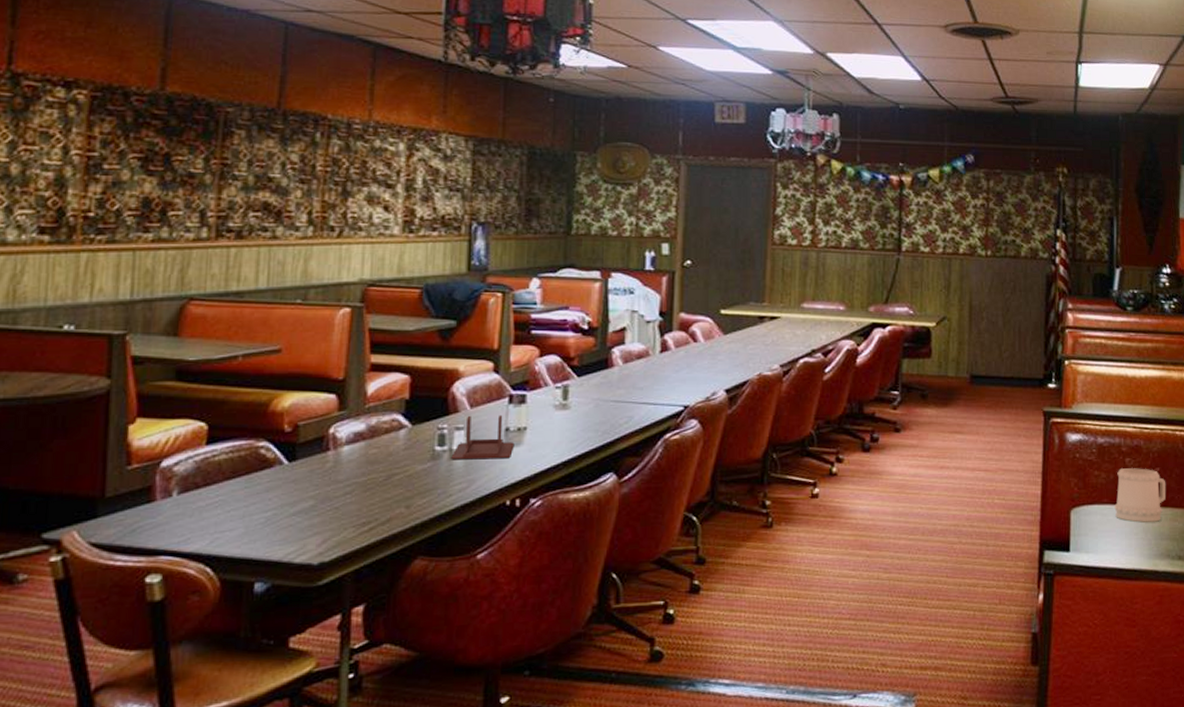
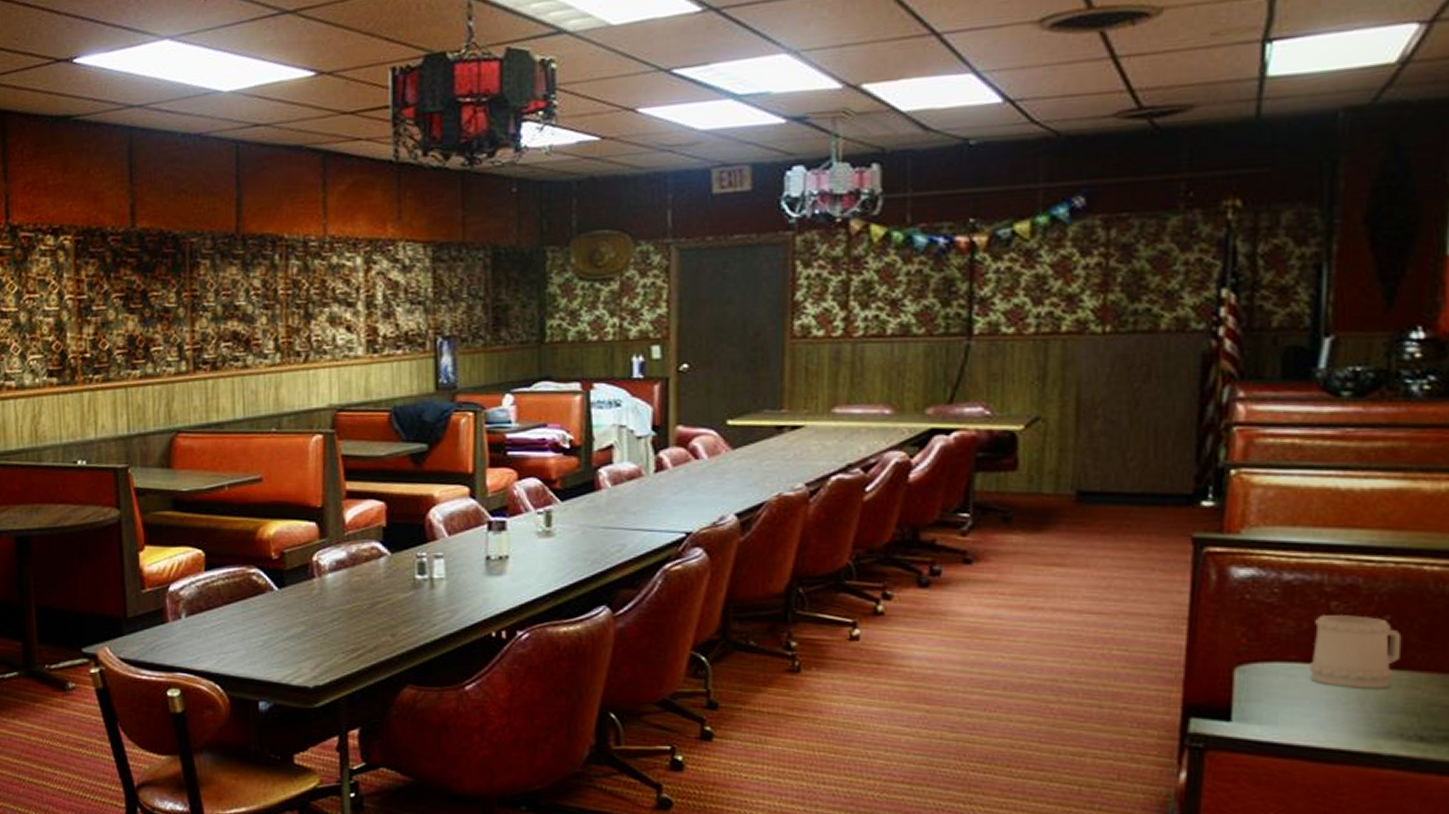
napkin holder: present [451,414,515,460] -> none [432,542,497,589]

